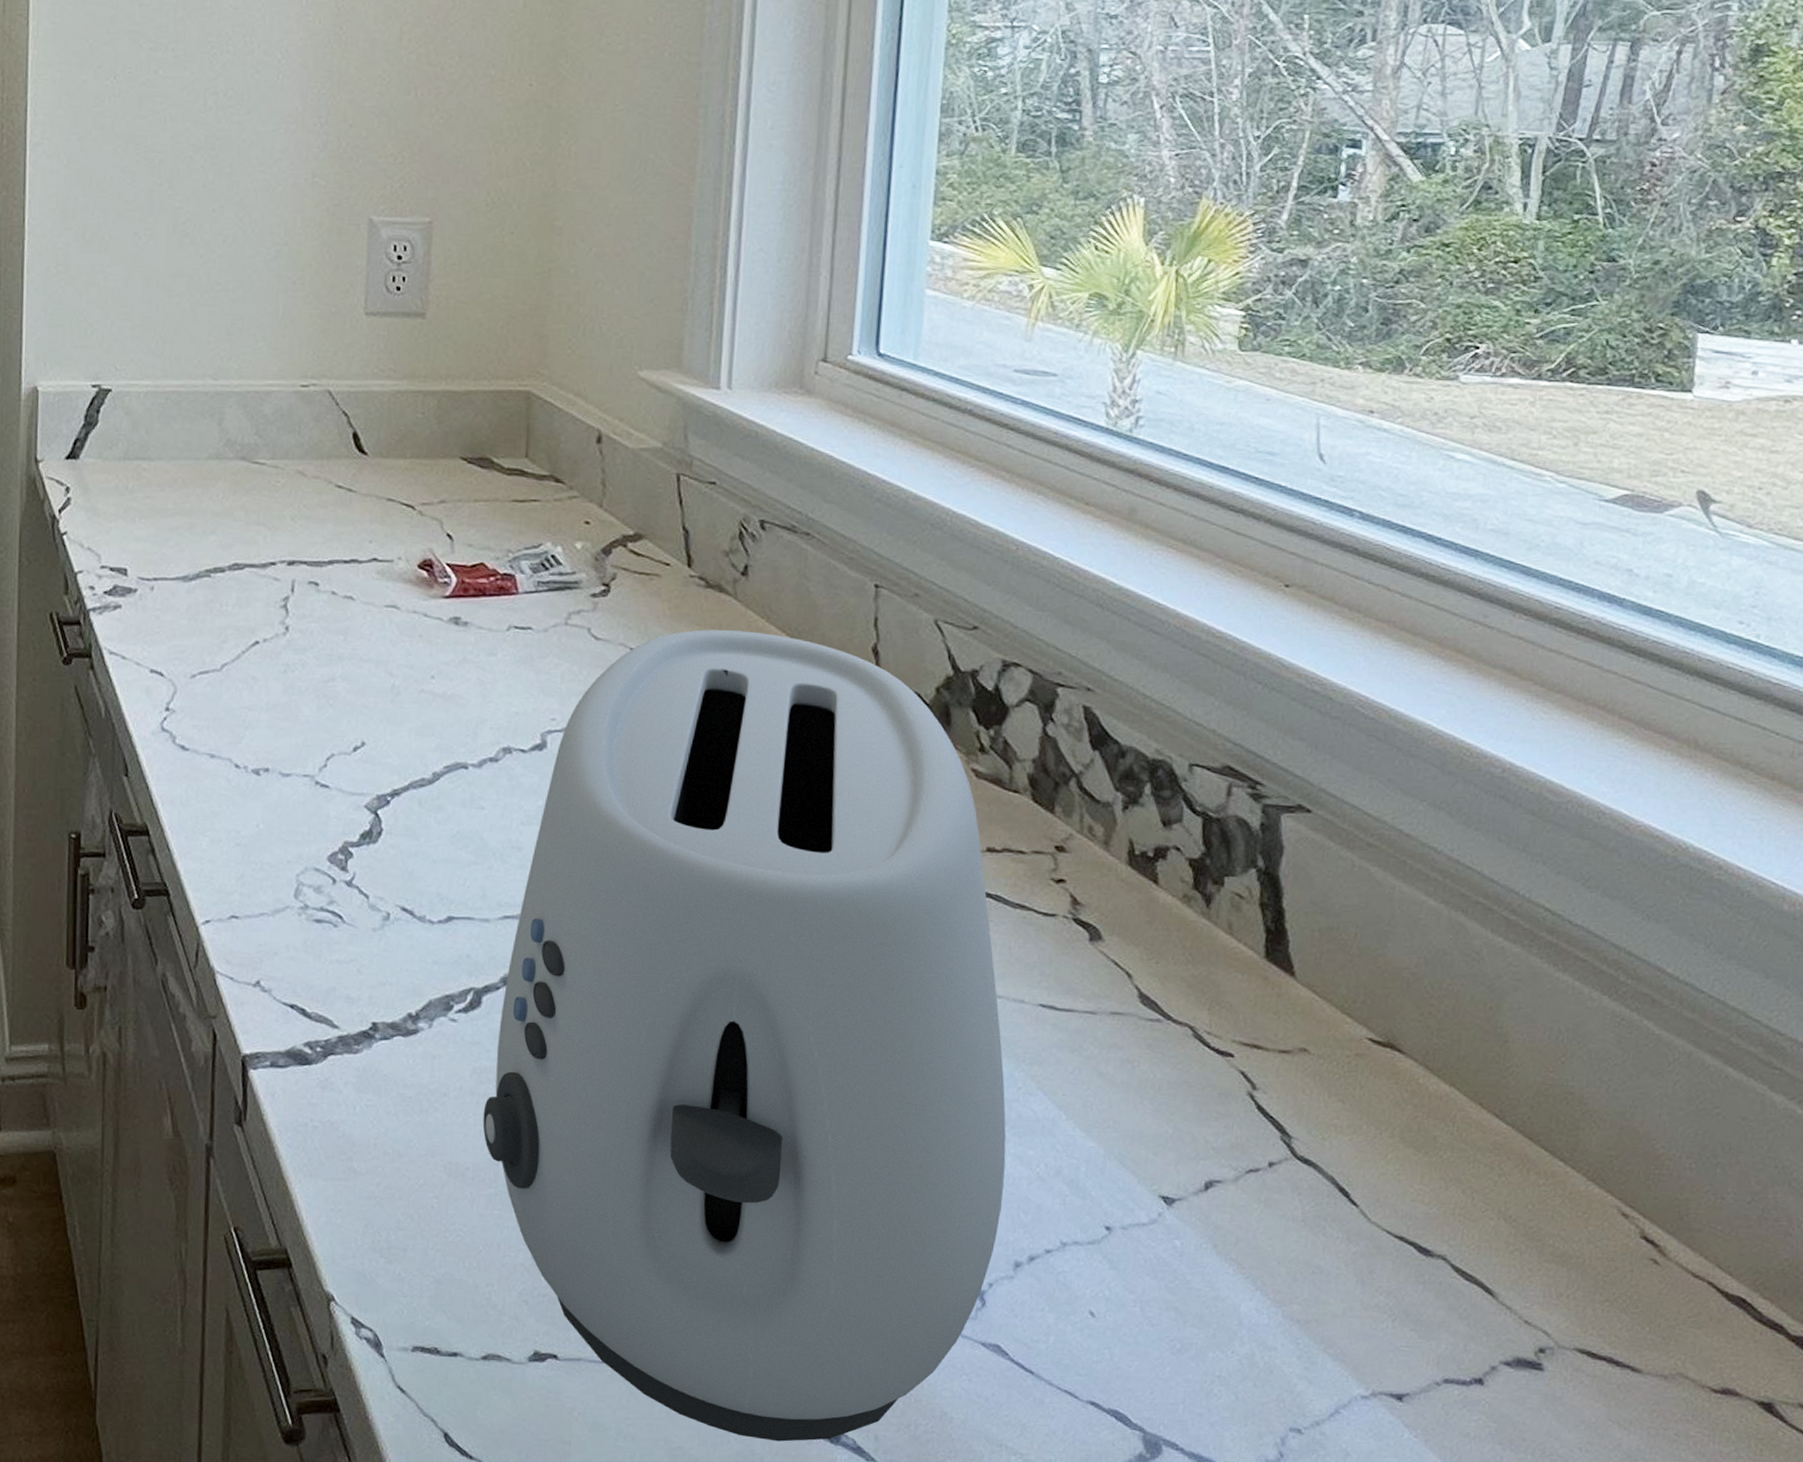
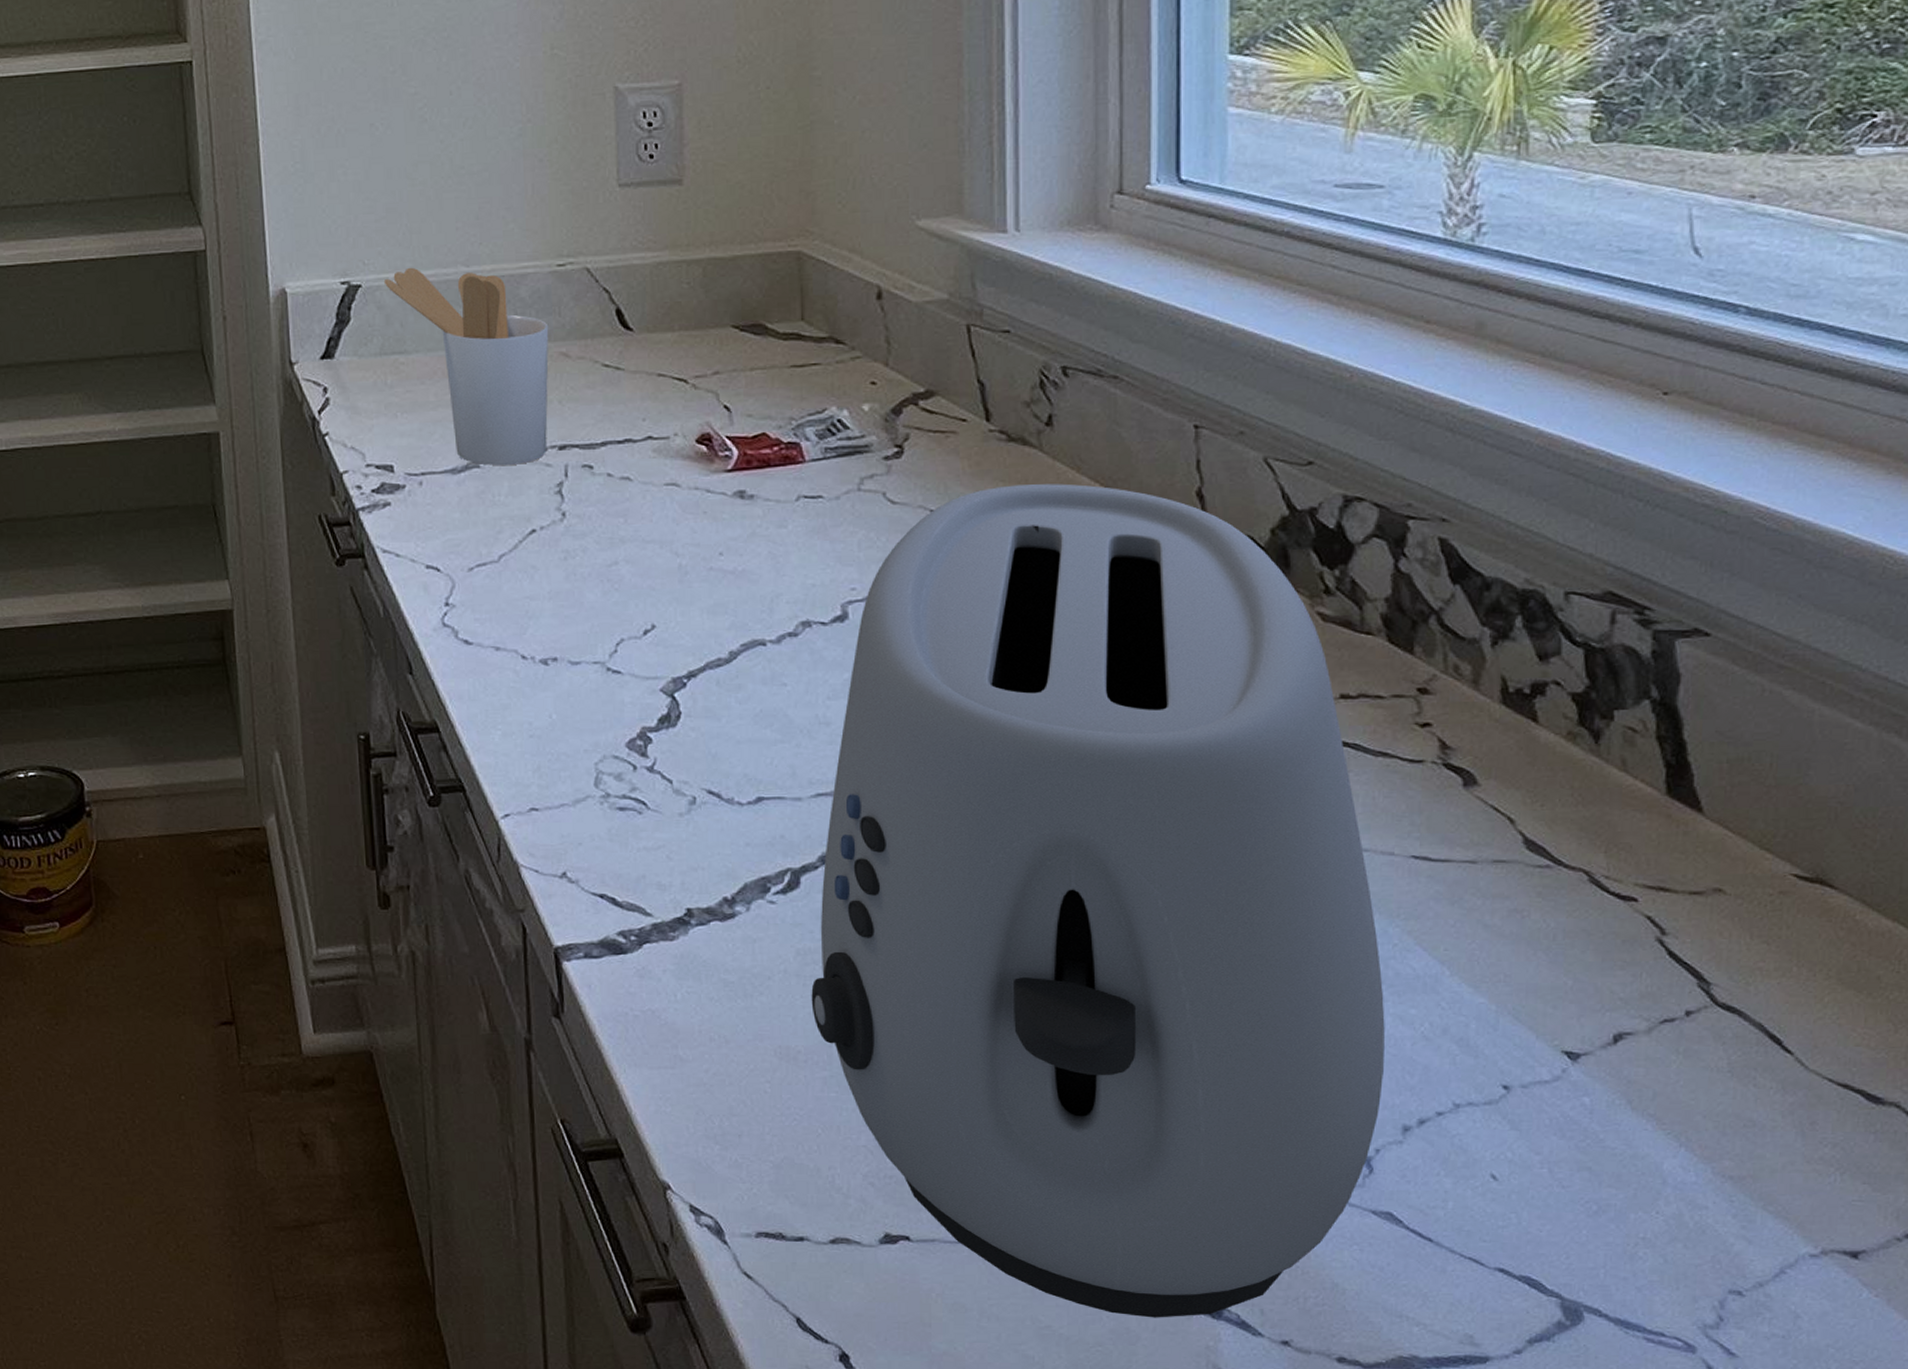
utensil holder: none [133,376,288,577] -> present [383,267,549,466]

